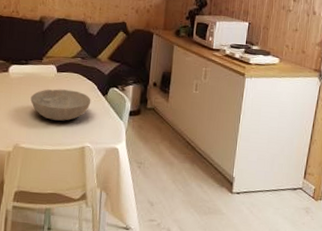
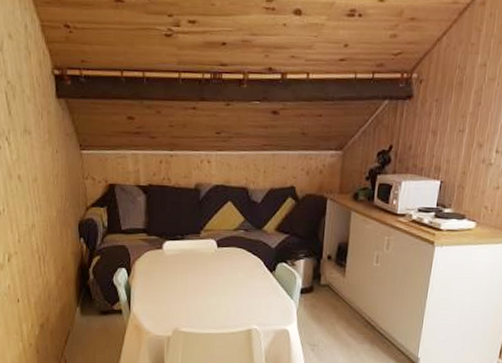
bowl: present [30,89,91,121] -> none [189,266,257,302]

